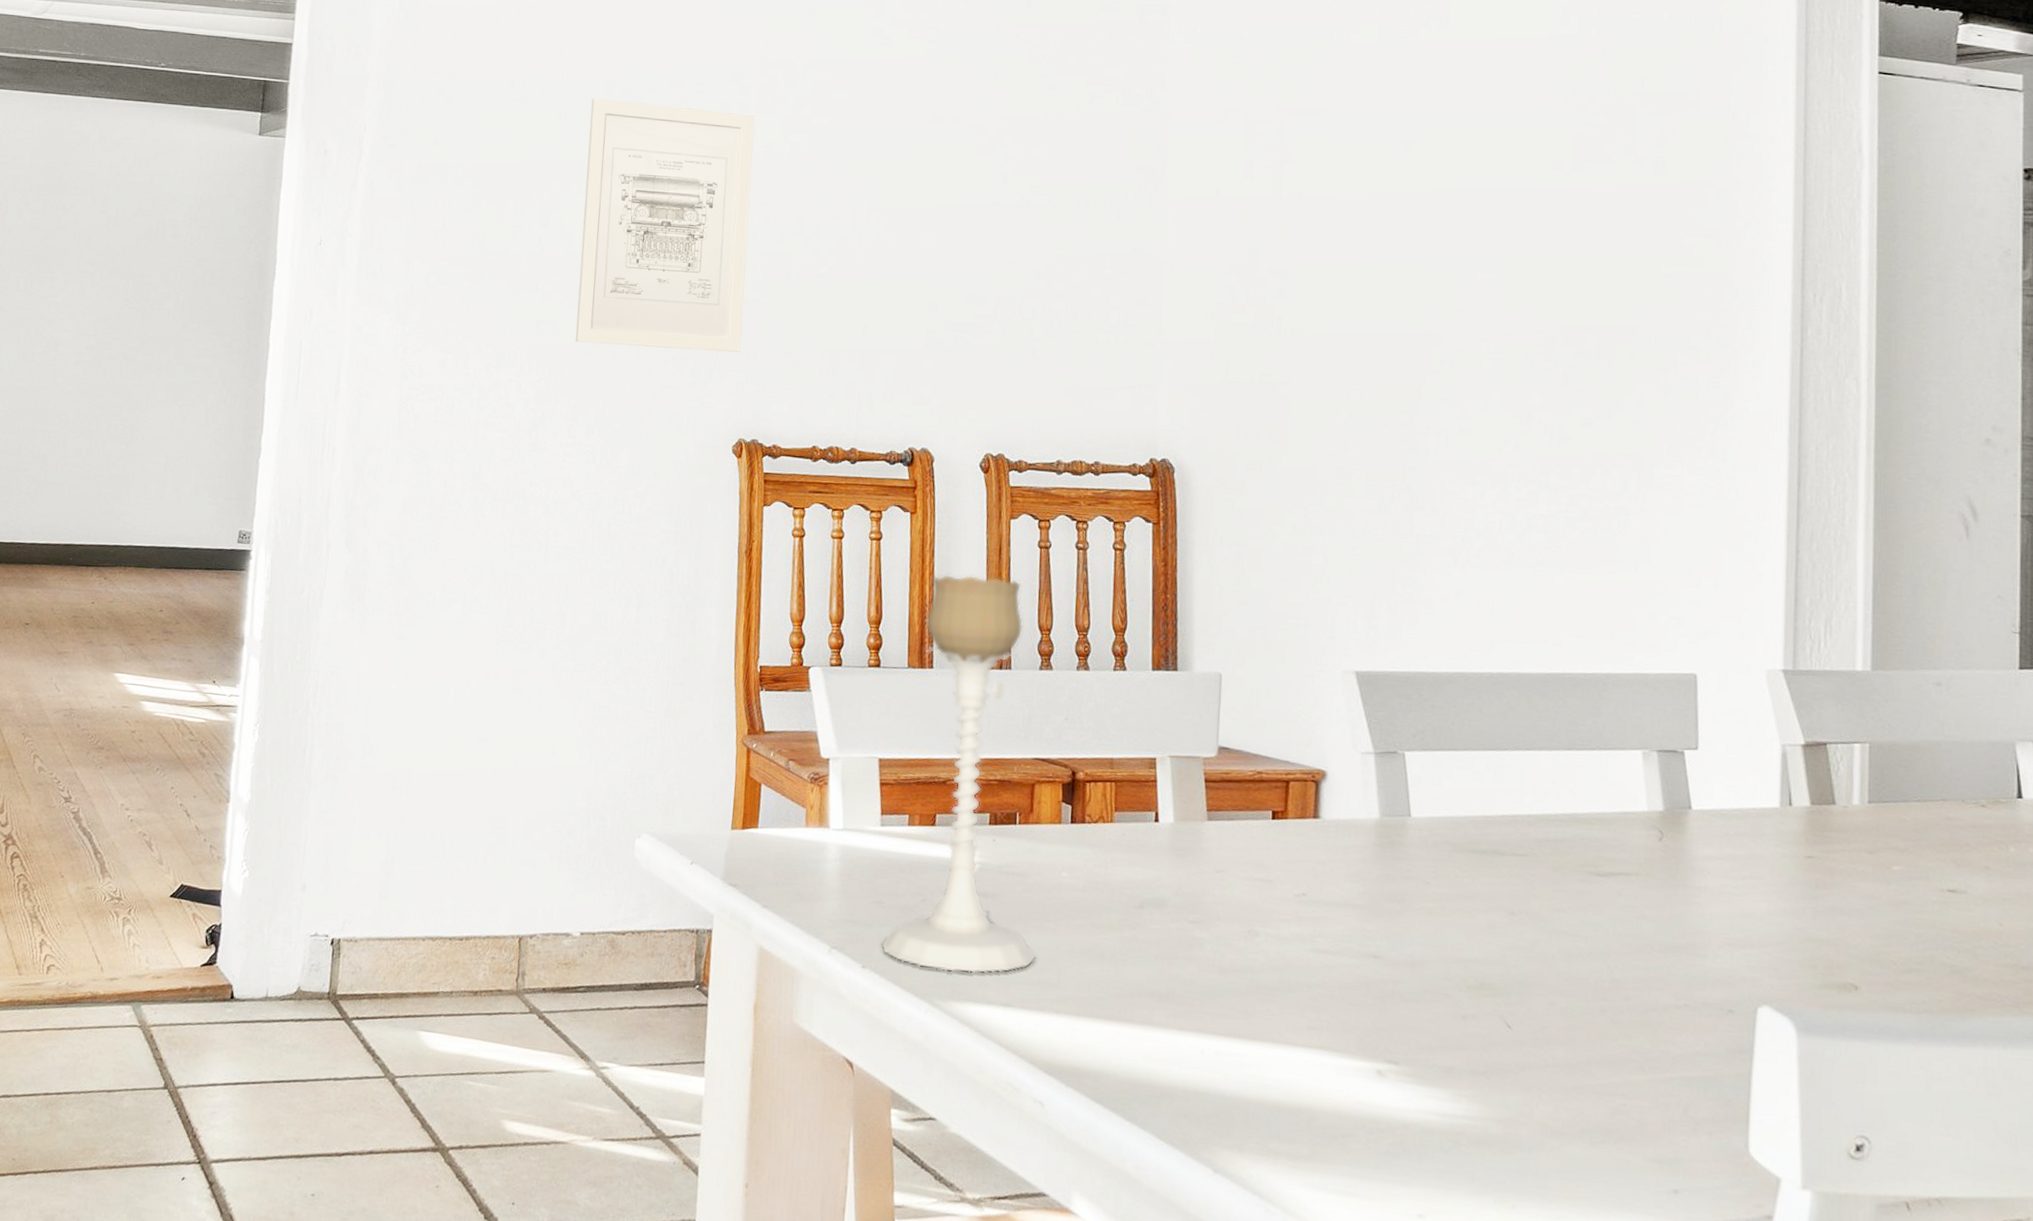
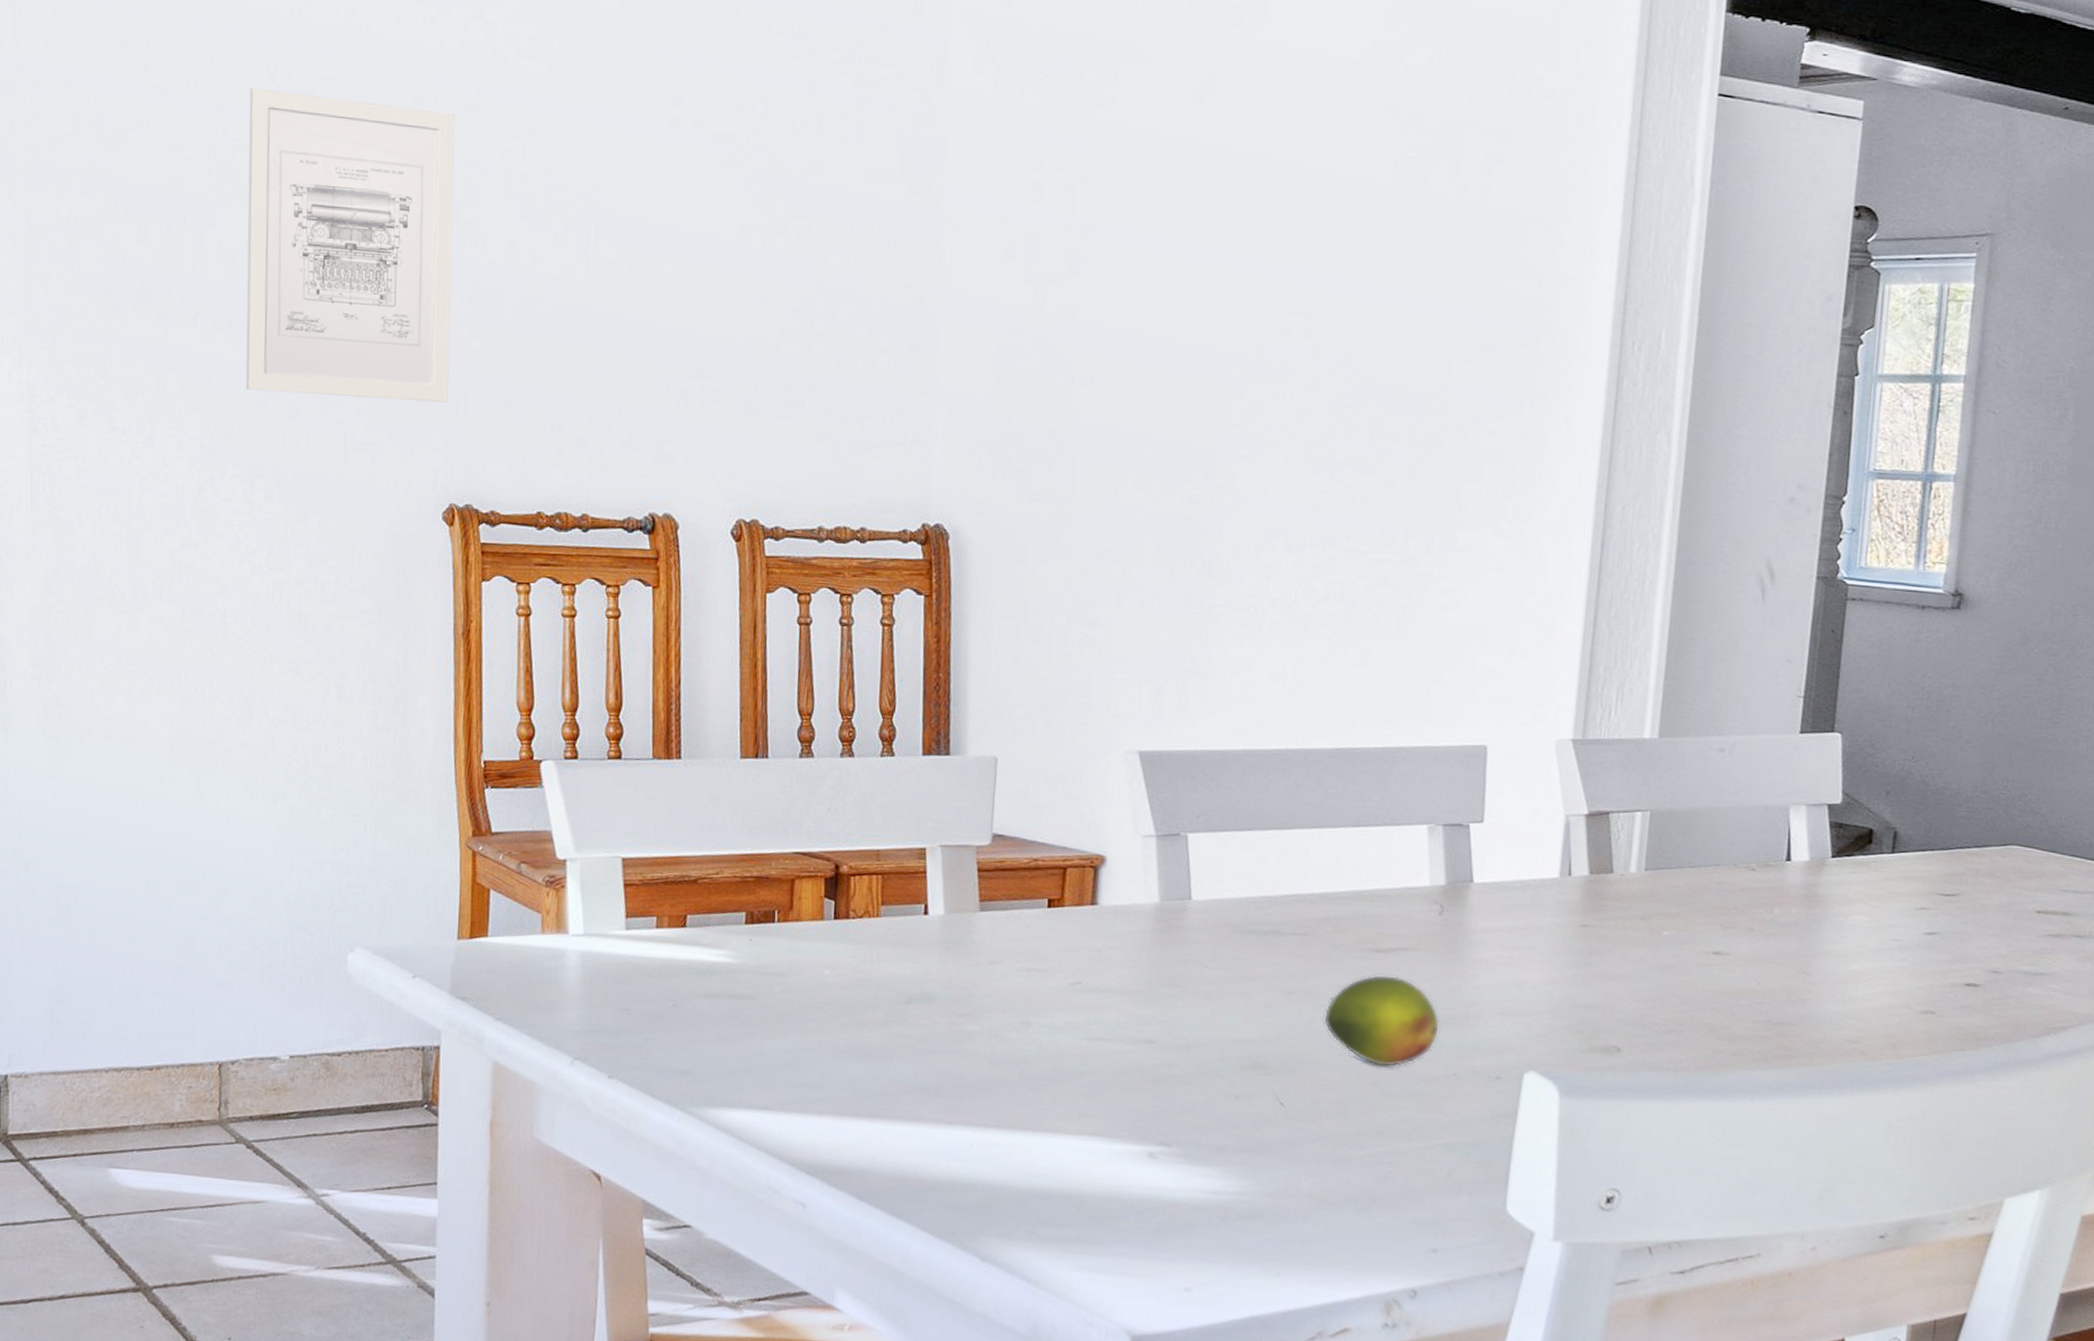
candle holder: present [882,575,1036,974] -> none [629,655,797,1078]
fruit: none [1547,898,1667,995] -> present [1323,974,1440,1068]

